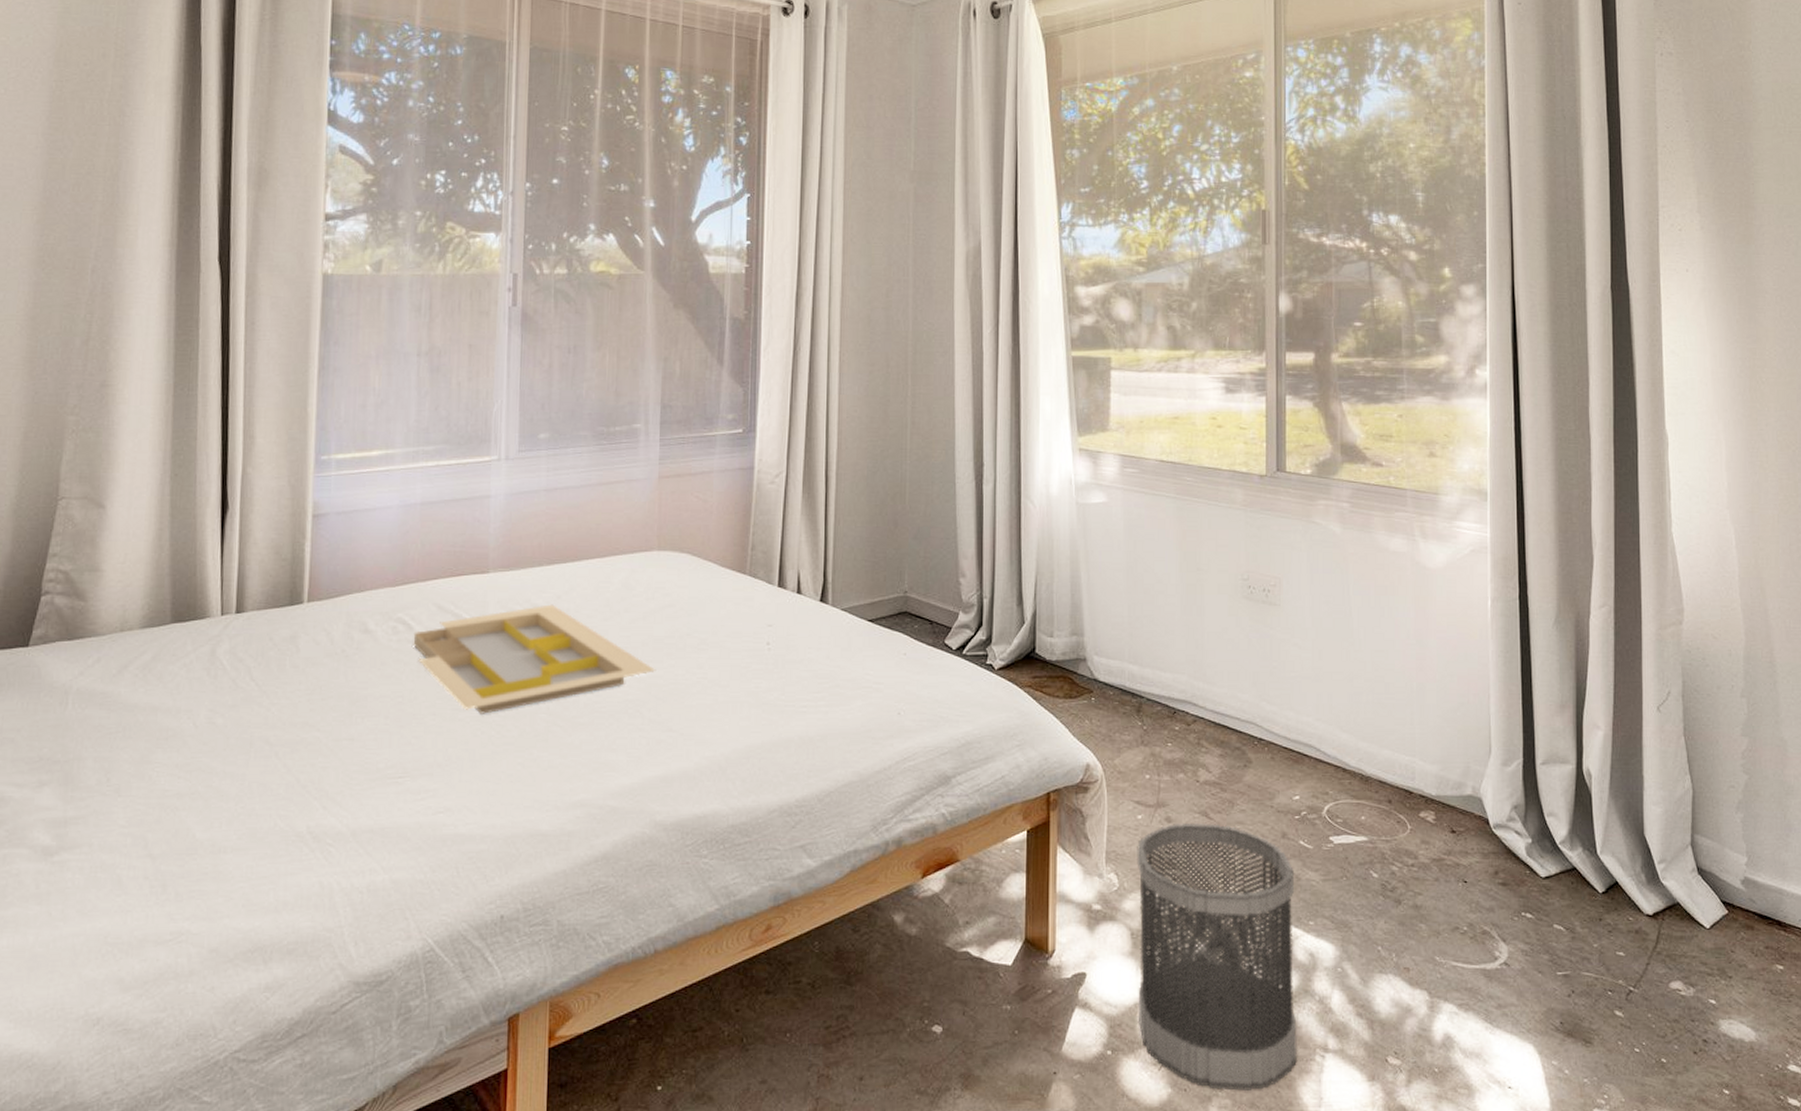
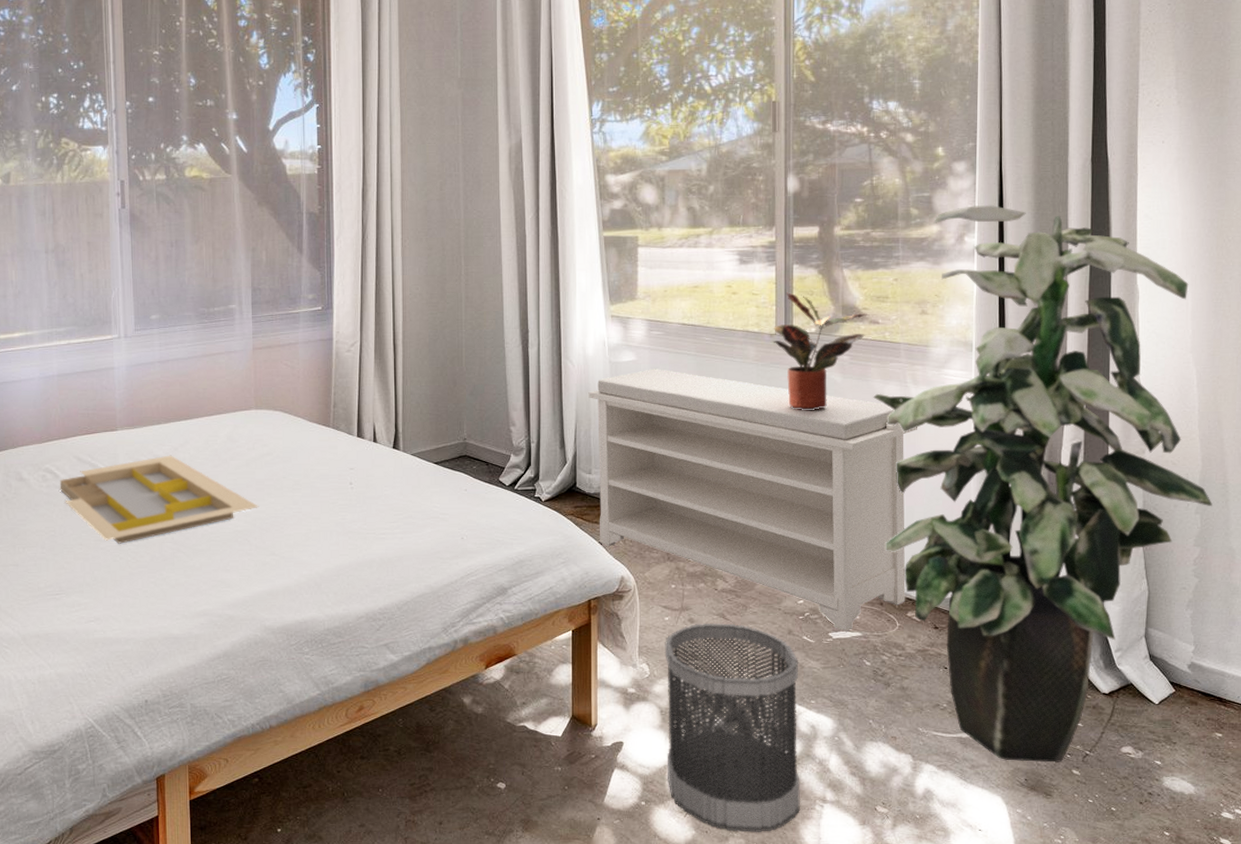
bench: none [1051,512,1429,835] -> present [588,369,918,632]
potted plant: none [1263,427,1372,567] -> present [773,292,870,411]
indoor plant: none [1377,333,1759,1001] -> present [873,204,1212,762]

